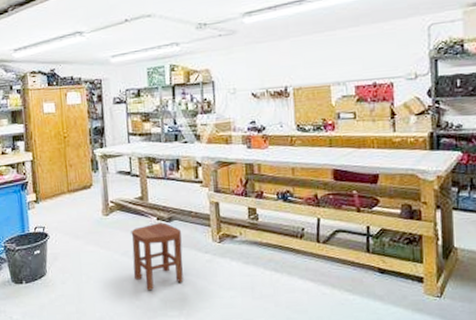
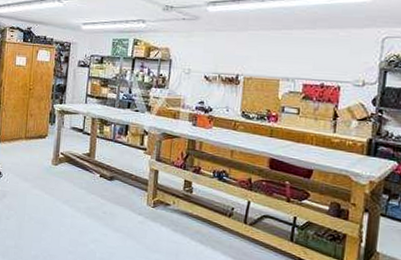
stool: present [131,222,184,290] -> none [70,179,120,239]

